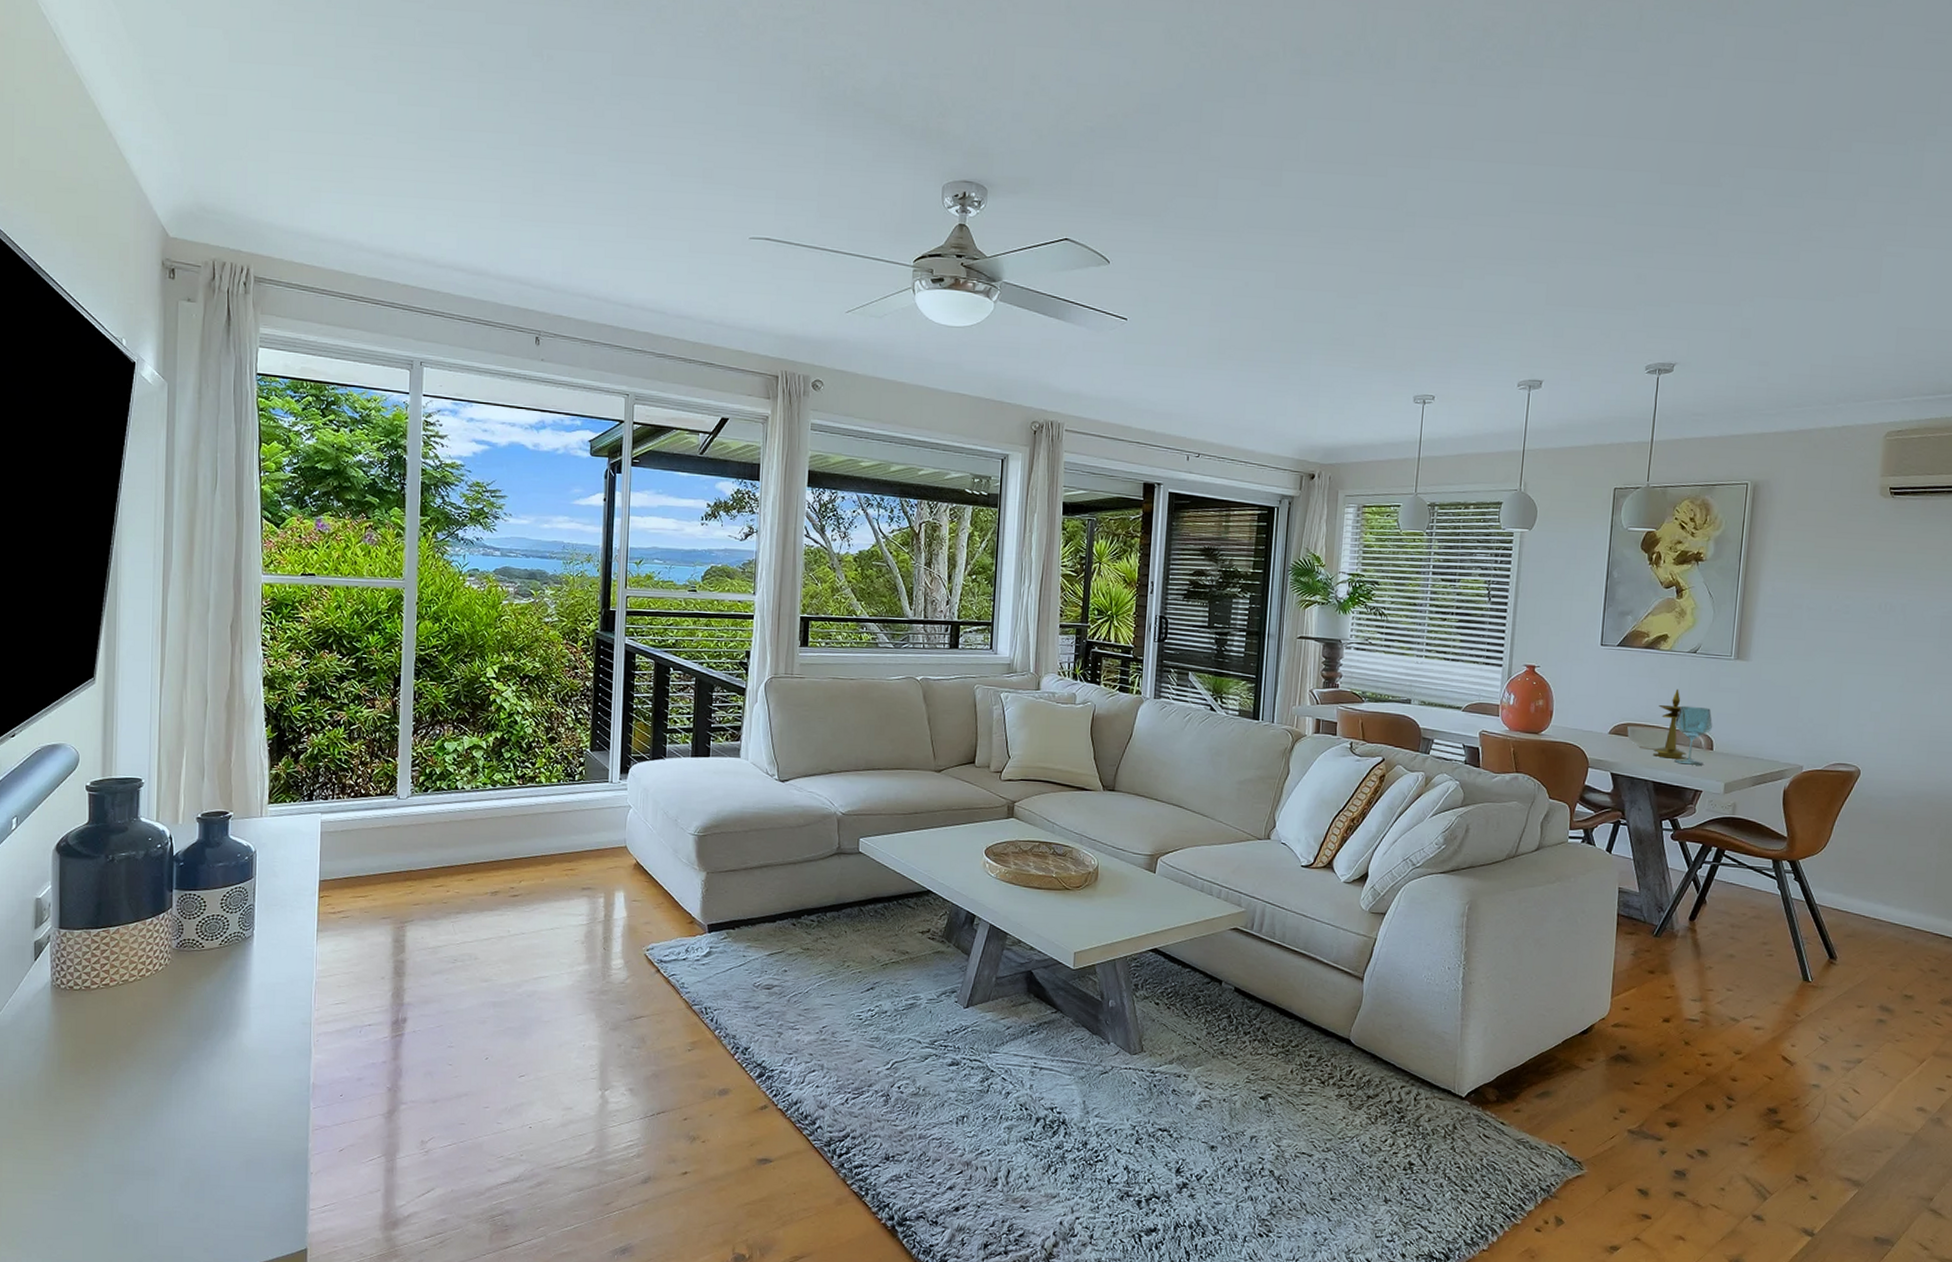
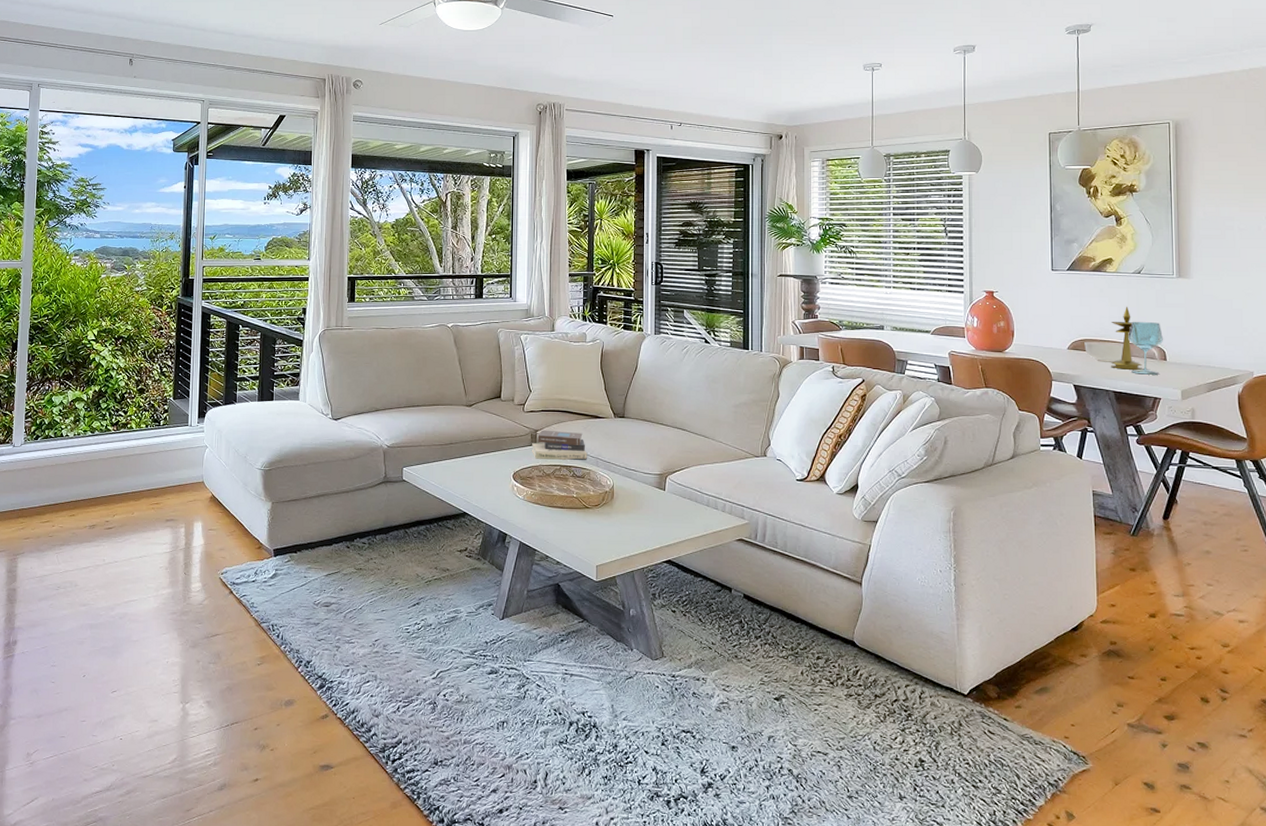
books: none [1007,801,1070,837] -> present [531,430,587,460]

